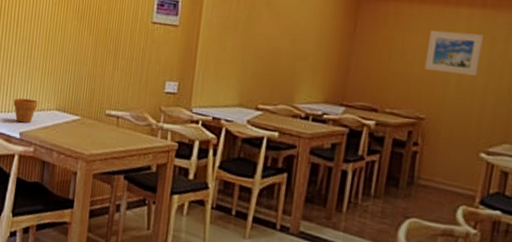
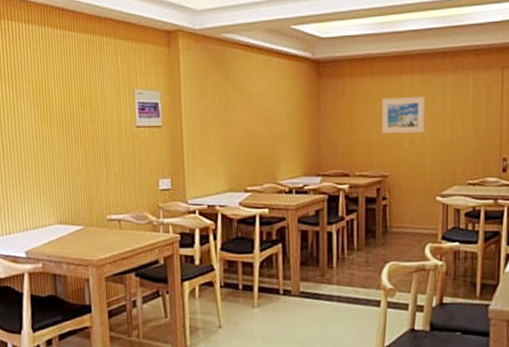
flower pot: present [13,98,38,123] -> none [13,217,39,242]

